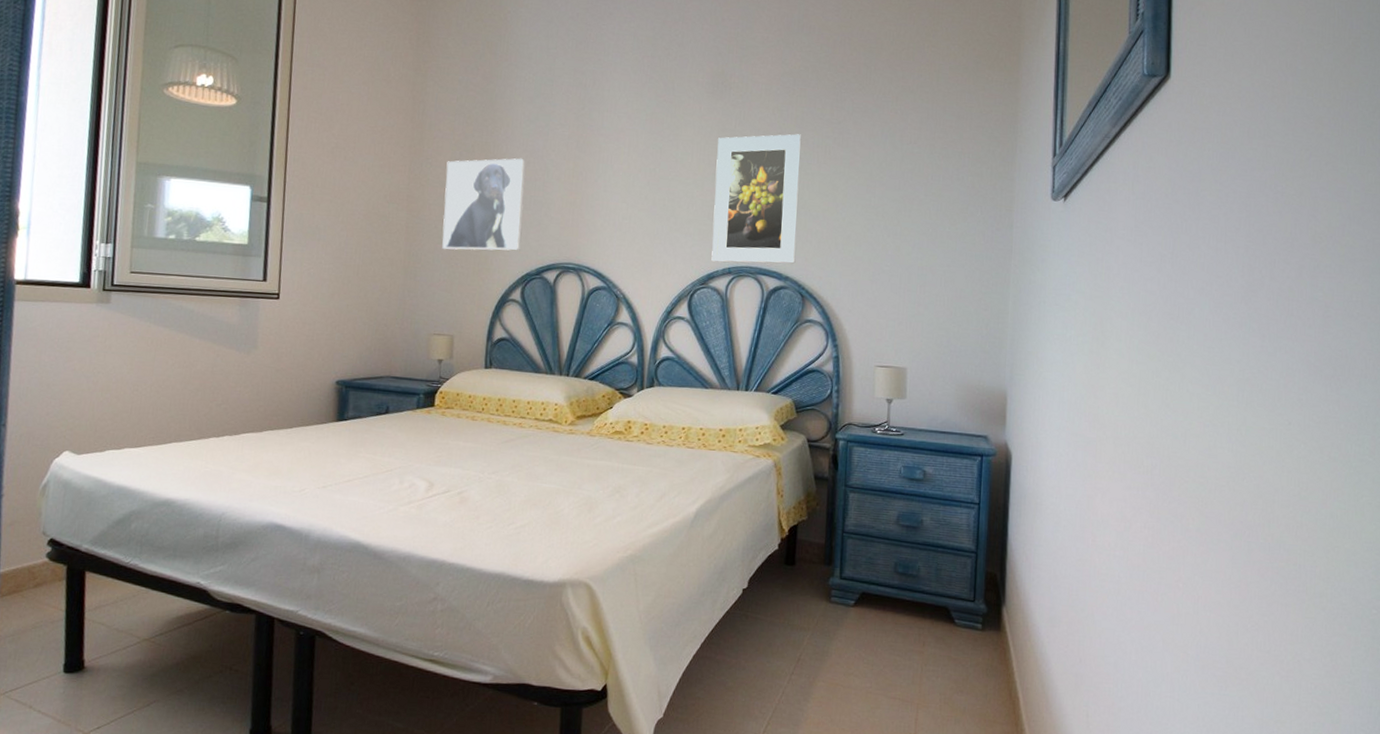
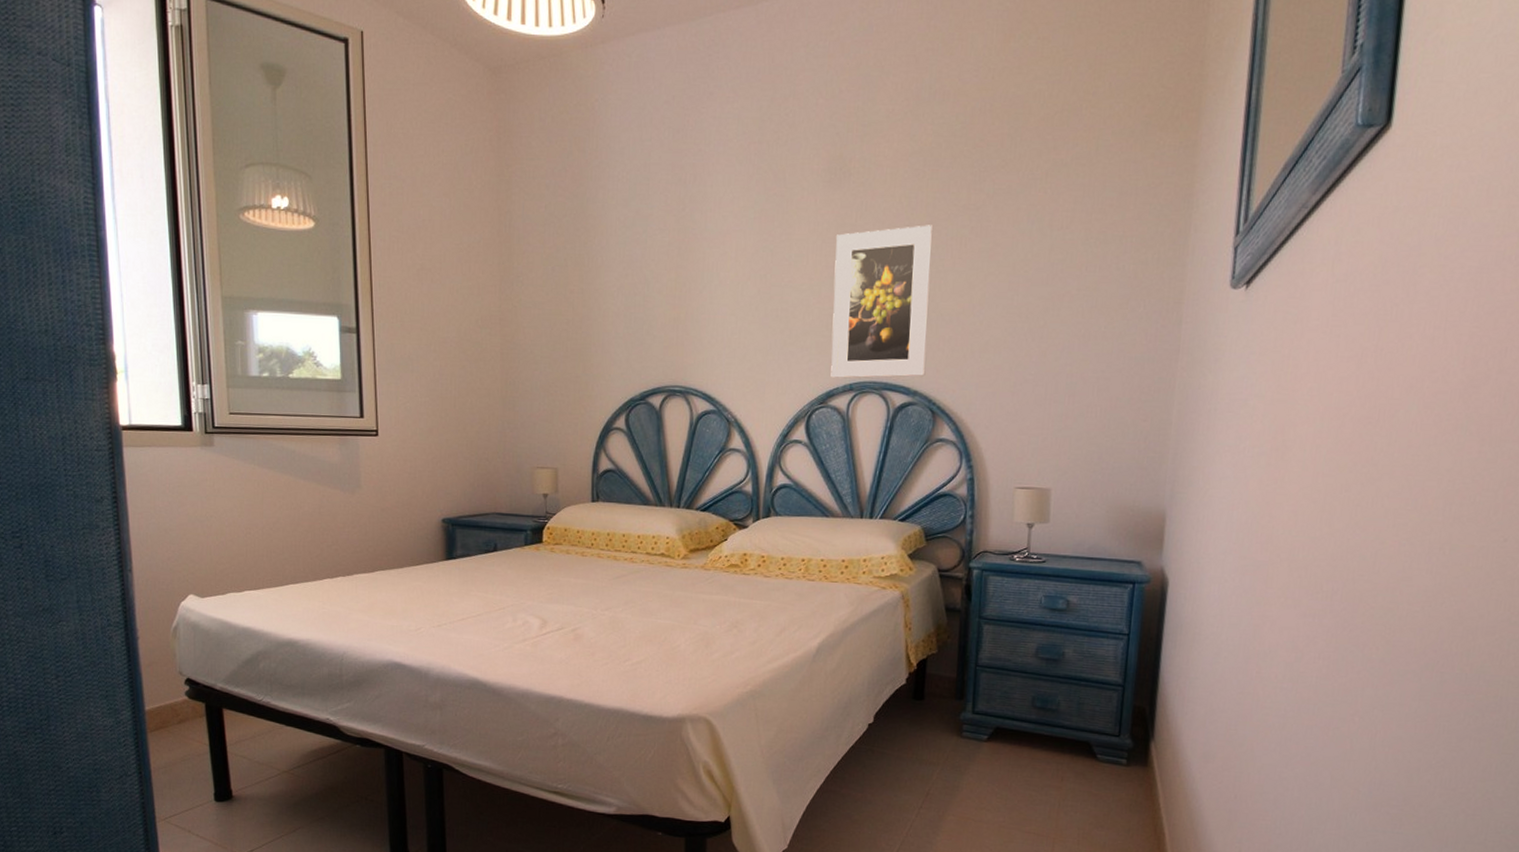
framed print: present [442,158,526,251] -> none [538,270,624,377]

